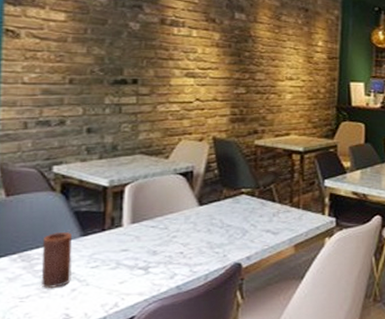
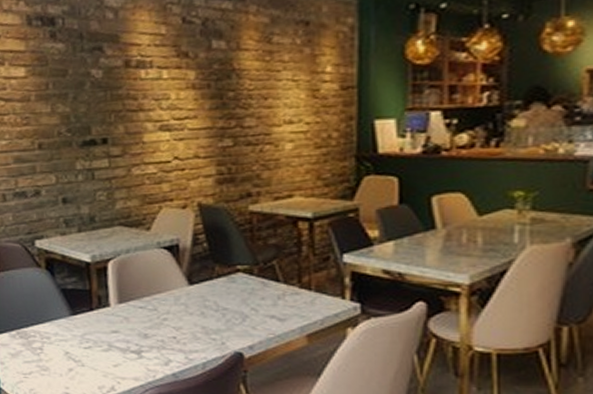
candle: present [41,231,72,289] -> none [35,309,67,367]

